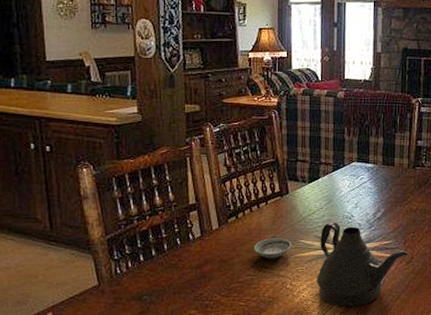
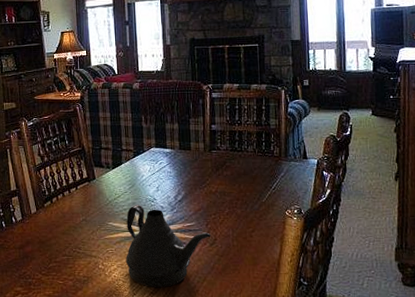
saucer: present [253,238,292,259] -> none [67,221,101,240]

